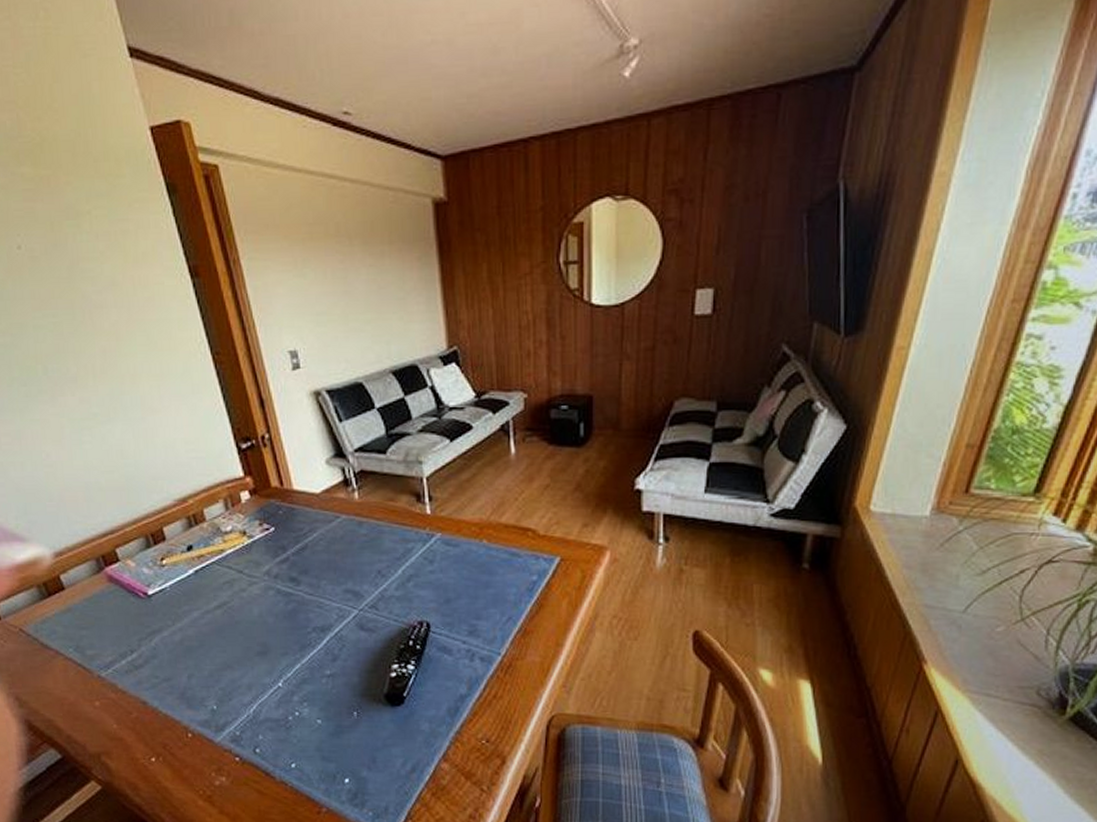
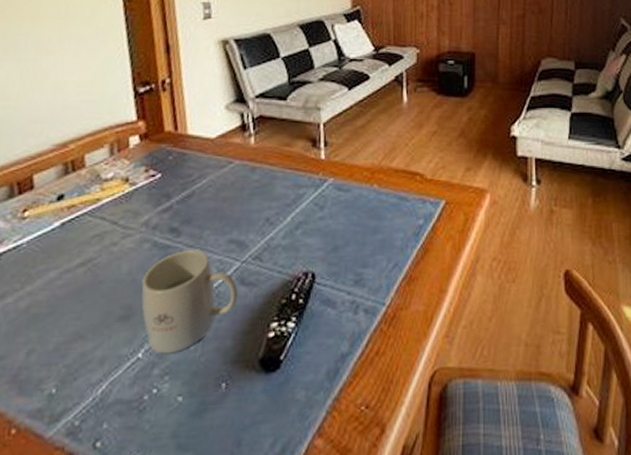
mug: none [272,598,358,685] -> present [141,250,238,355]

